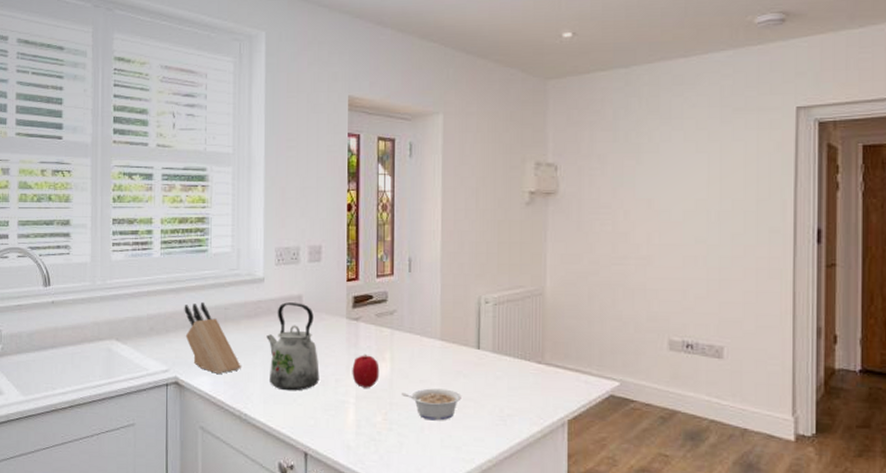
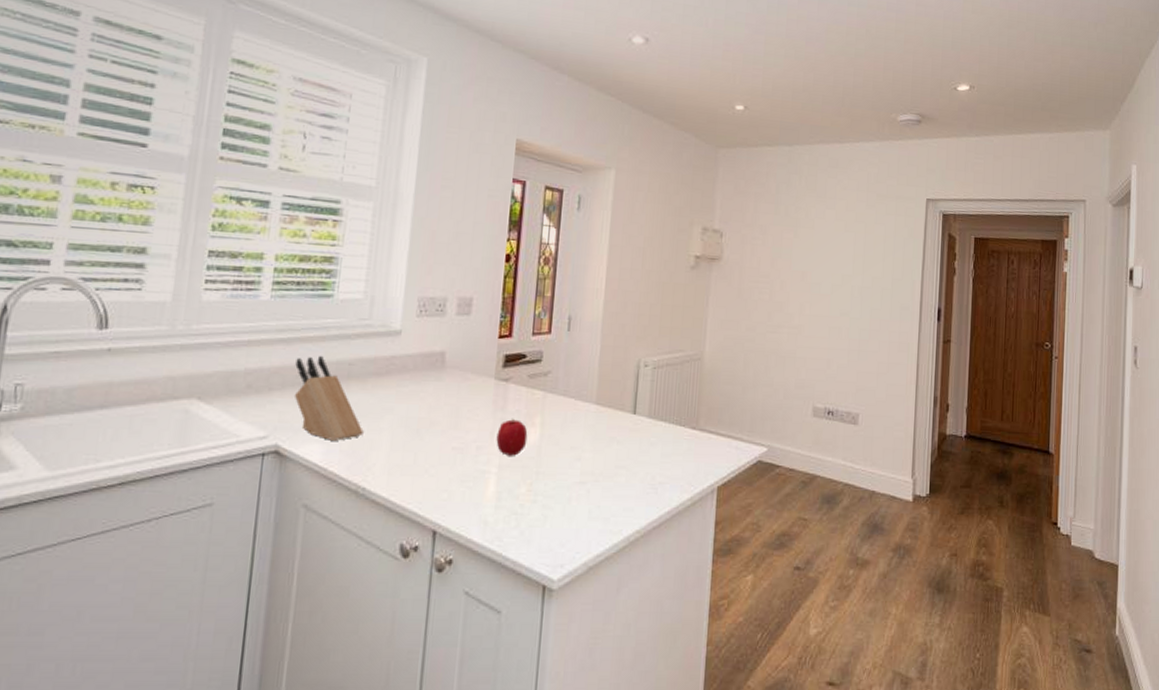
kettle: present [266,302,320,391] -> none [397,359,459,461]
legume: present [401,388,461,421] -> none [549,455,614,491]

